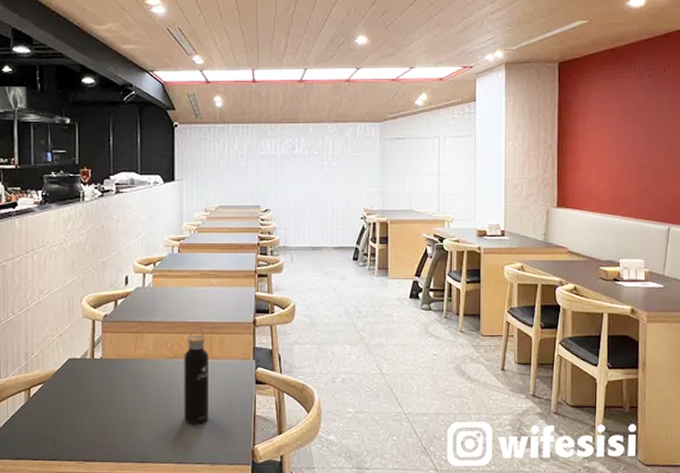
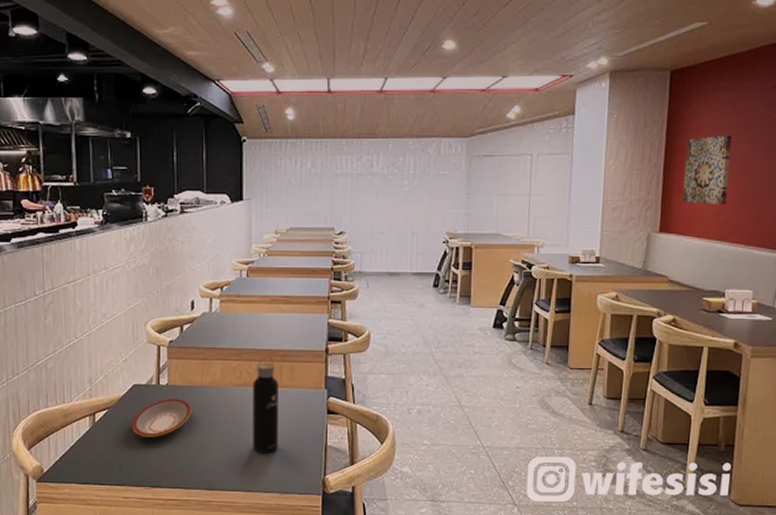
plate: none [66,371,124,411] -> present [131,398,191,437]
wall art: none [576,119,617,181] -> present [683,134,732,205]

